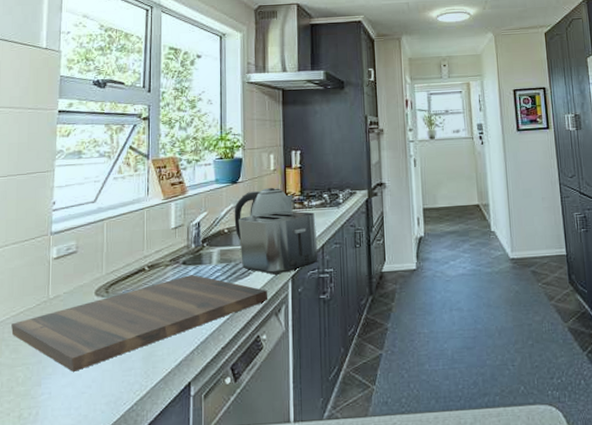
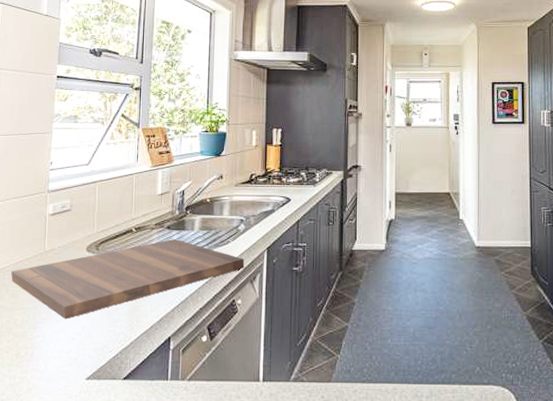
kettle: present [234,187,293,240] -> none [216,162,272,210]
toaster: present [238,211,318,275] -> none [220,186,293,245]

